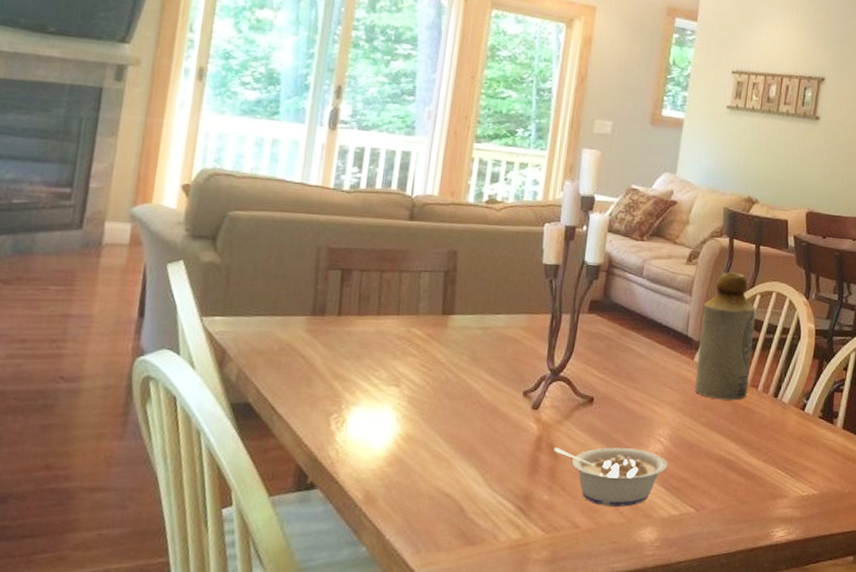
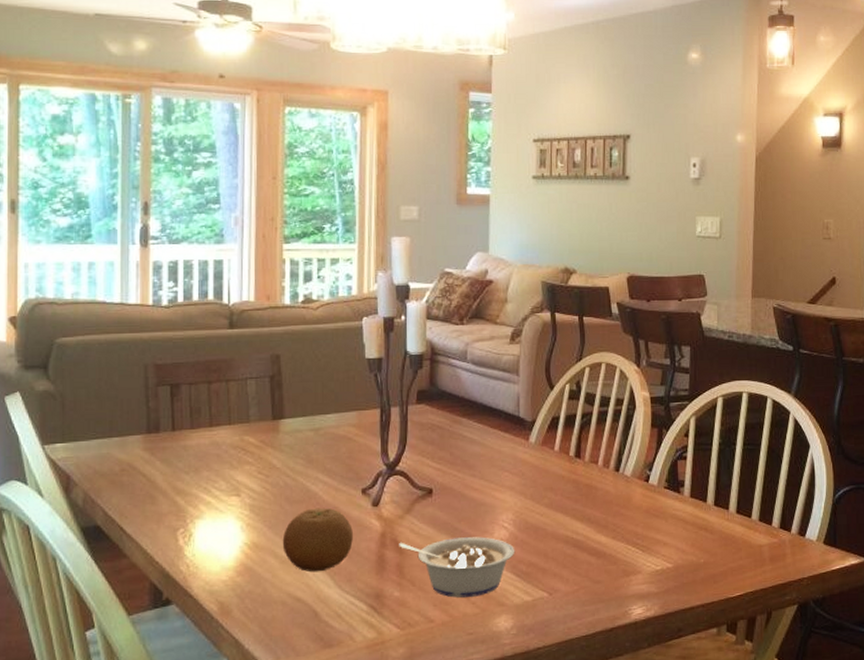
fruit: none [436,405,510,469] -> present [282,508,353,572]
bottle: present [694,272,757,400] -> none [532,347,588,479]

